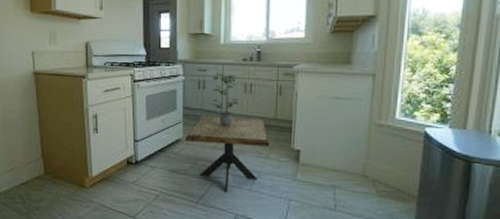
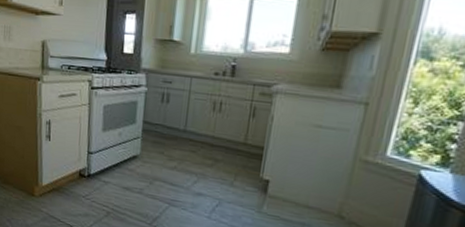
side table: present [185,115,269,193] -> none [142,132,236,218]
potted plant: present [209,73,239,126] -> none [172,86,206,146]

